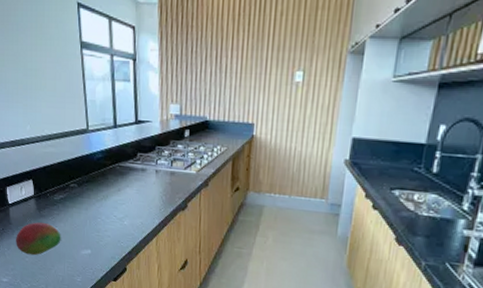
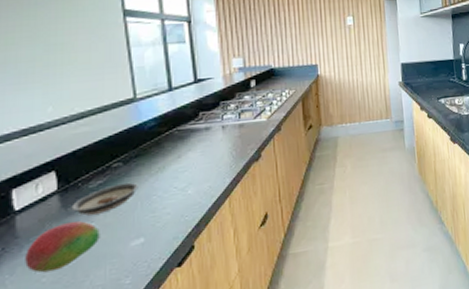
saucer: none [43,201,88,222] -> present [71,182,138,216]

